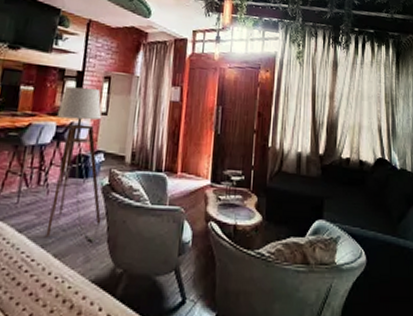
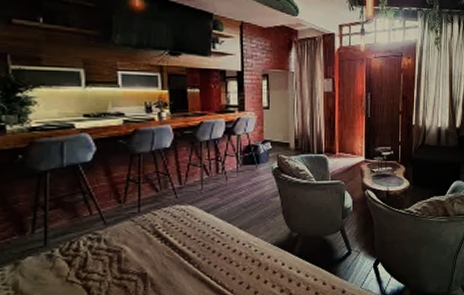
floor lamp: present [45,86,102,242] -> none [225,85,275,214]

